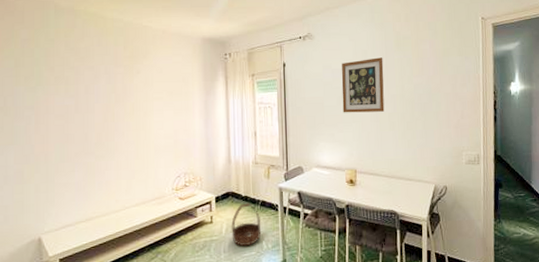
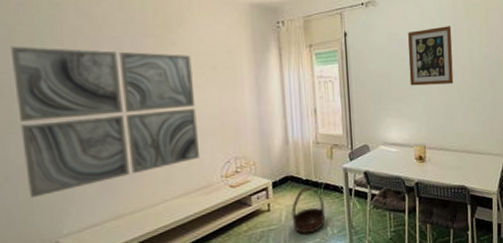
wall art: none [15,73,156,199] -> present [10,46,200,198]

